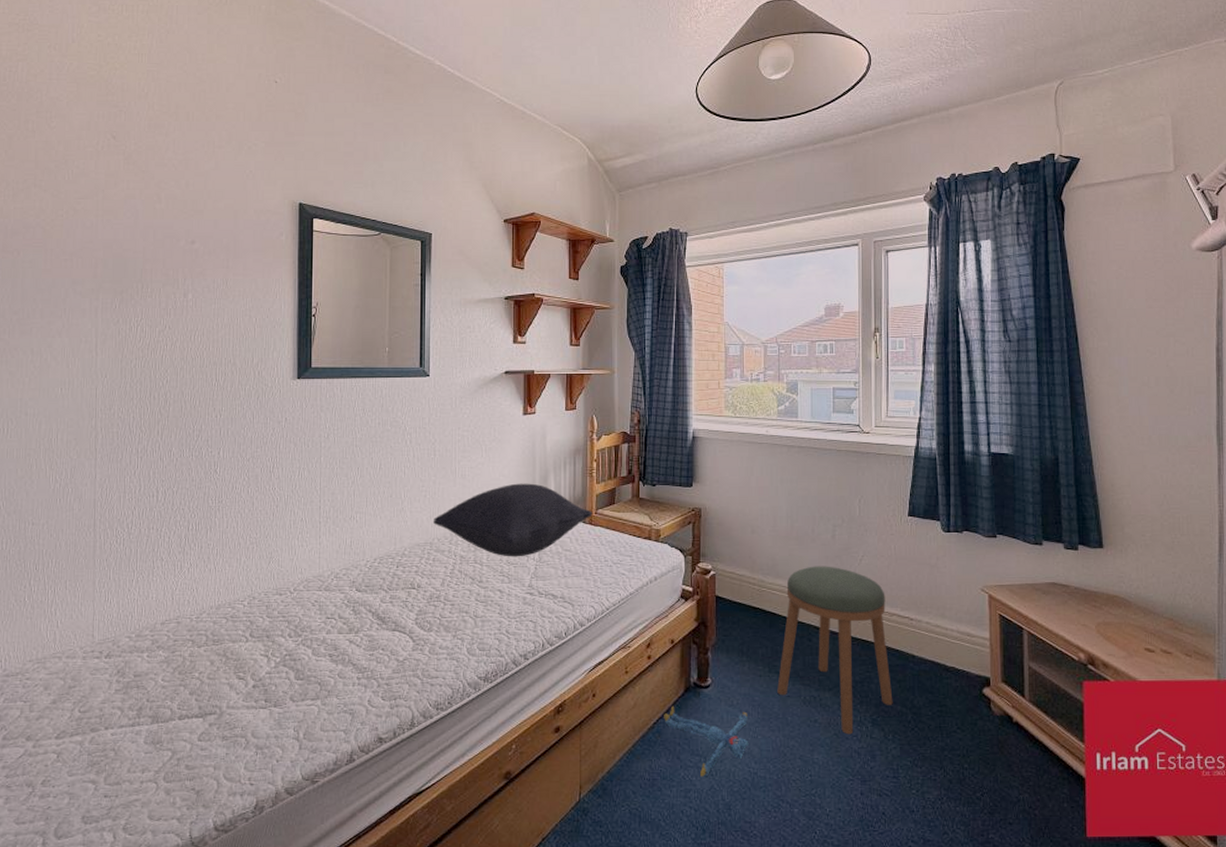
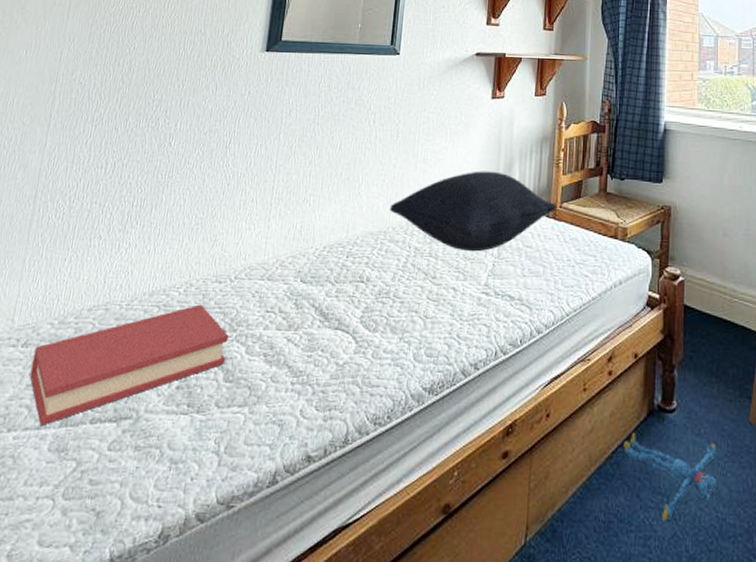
hardback book: none [117,614,295,723] -> present [29,304,229,425]

